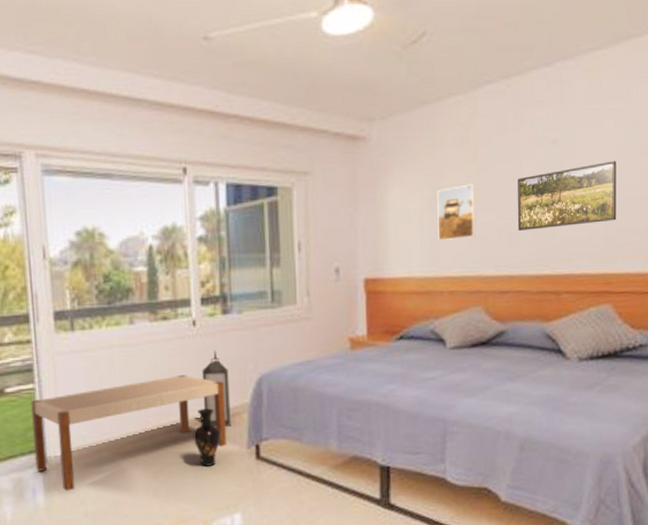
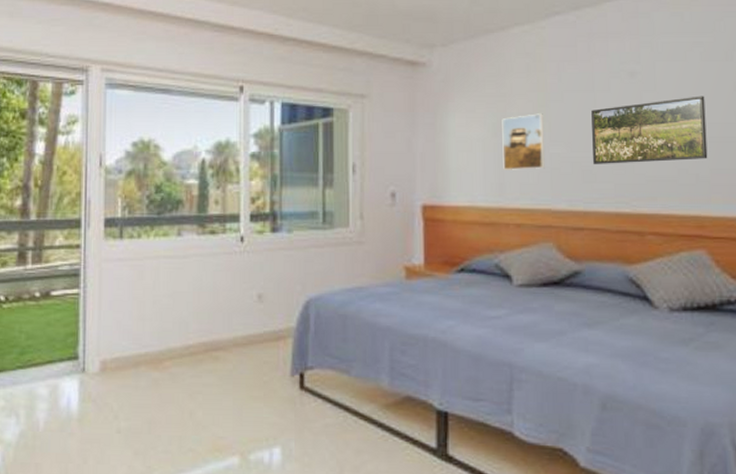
bench: present [31,375,227,491] -> none [73,292,270,404]
vase: present [193,408,221,466] -> none [234,329,263,392]
lantern: present [201,350,231,427] -> none [247,268,275,350]

